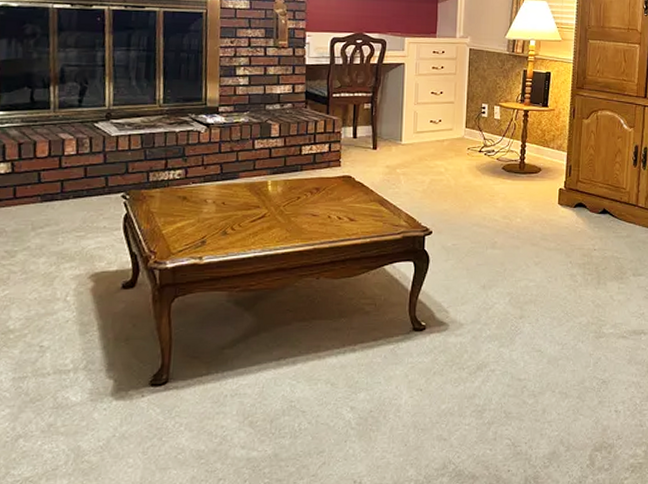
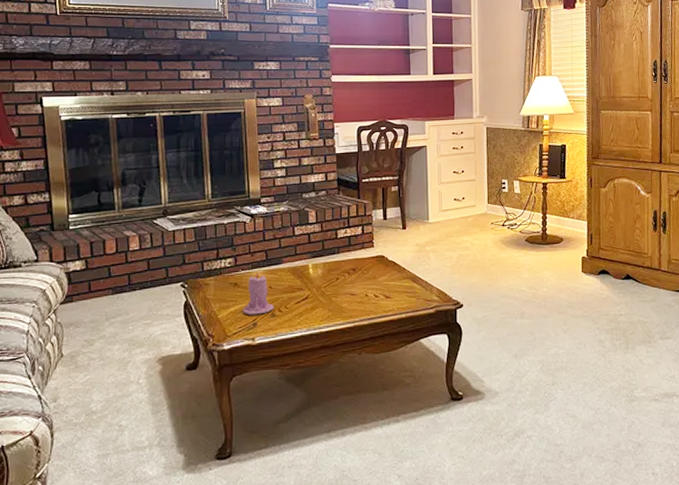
candle: none [190,185,226,232] -> present [242,271,274,315]

